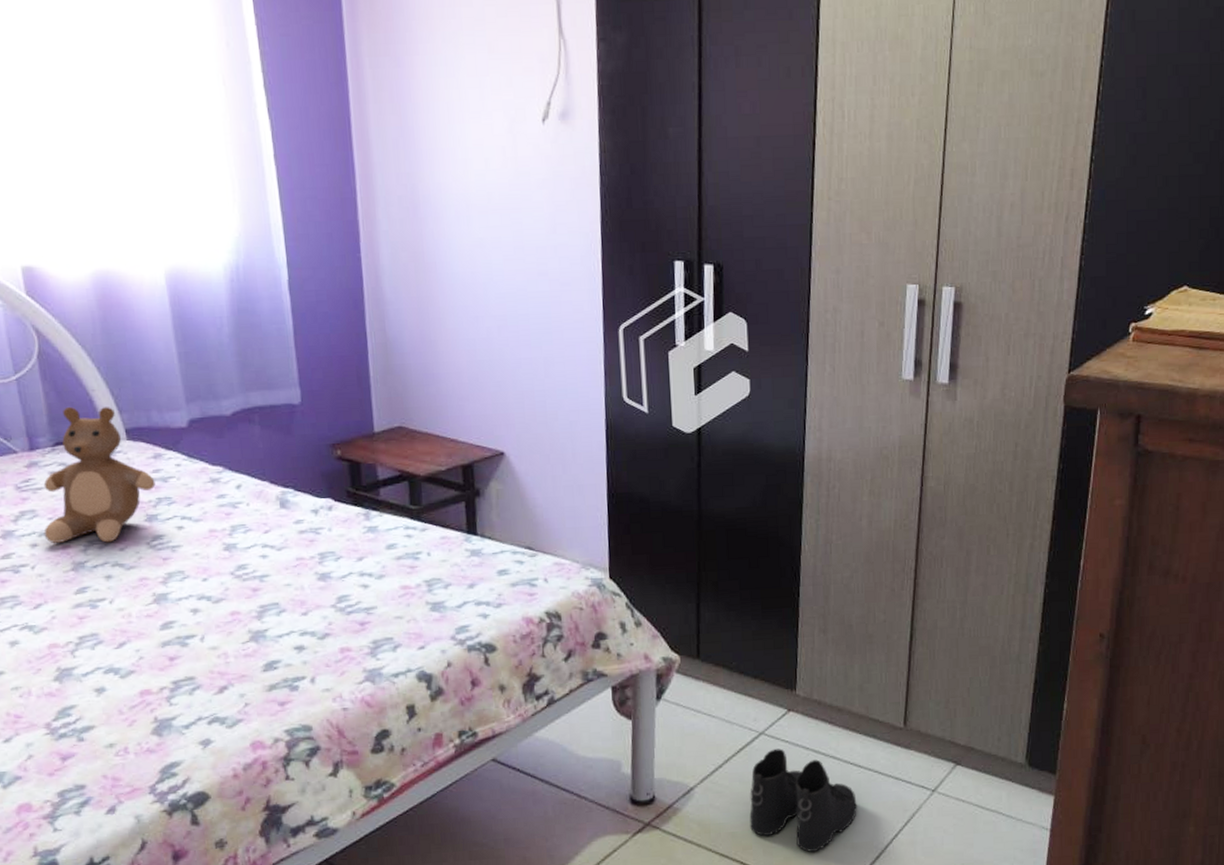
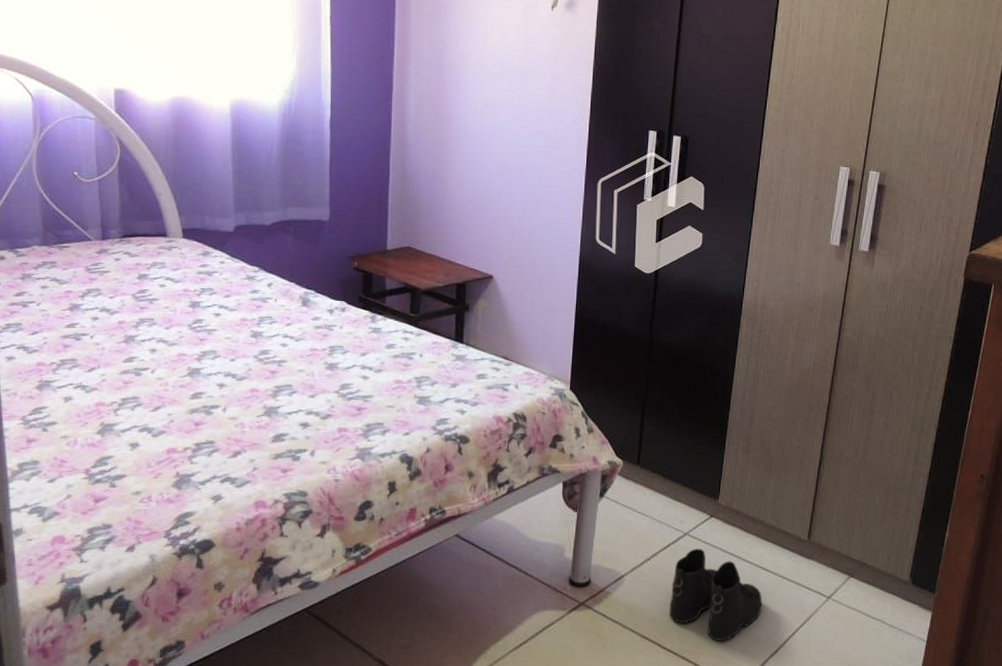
teddy bear: present [43,406,156,543] -> none [104,206,202,322]

